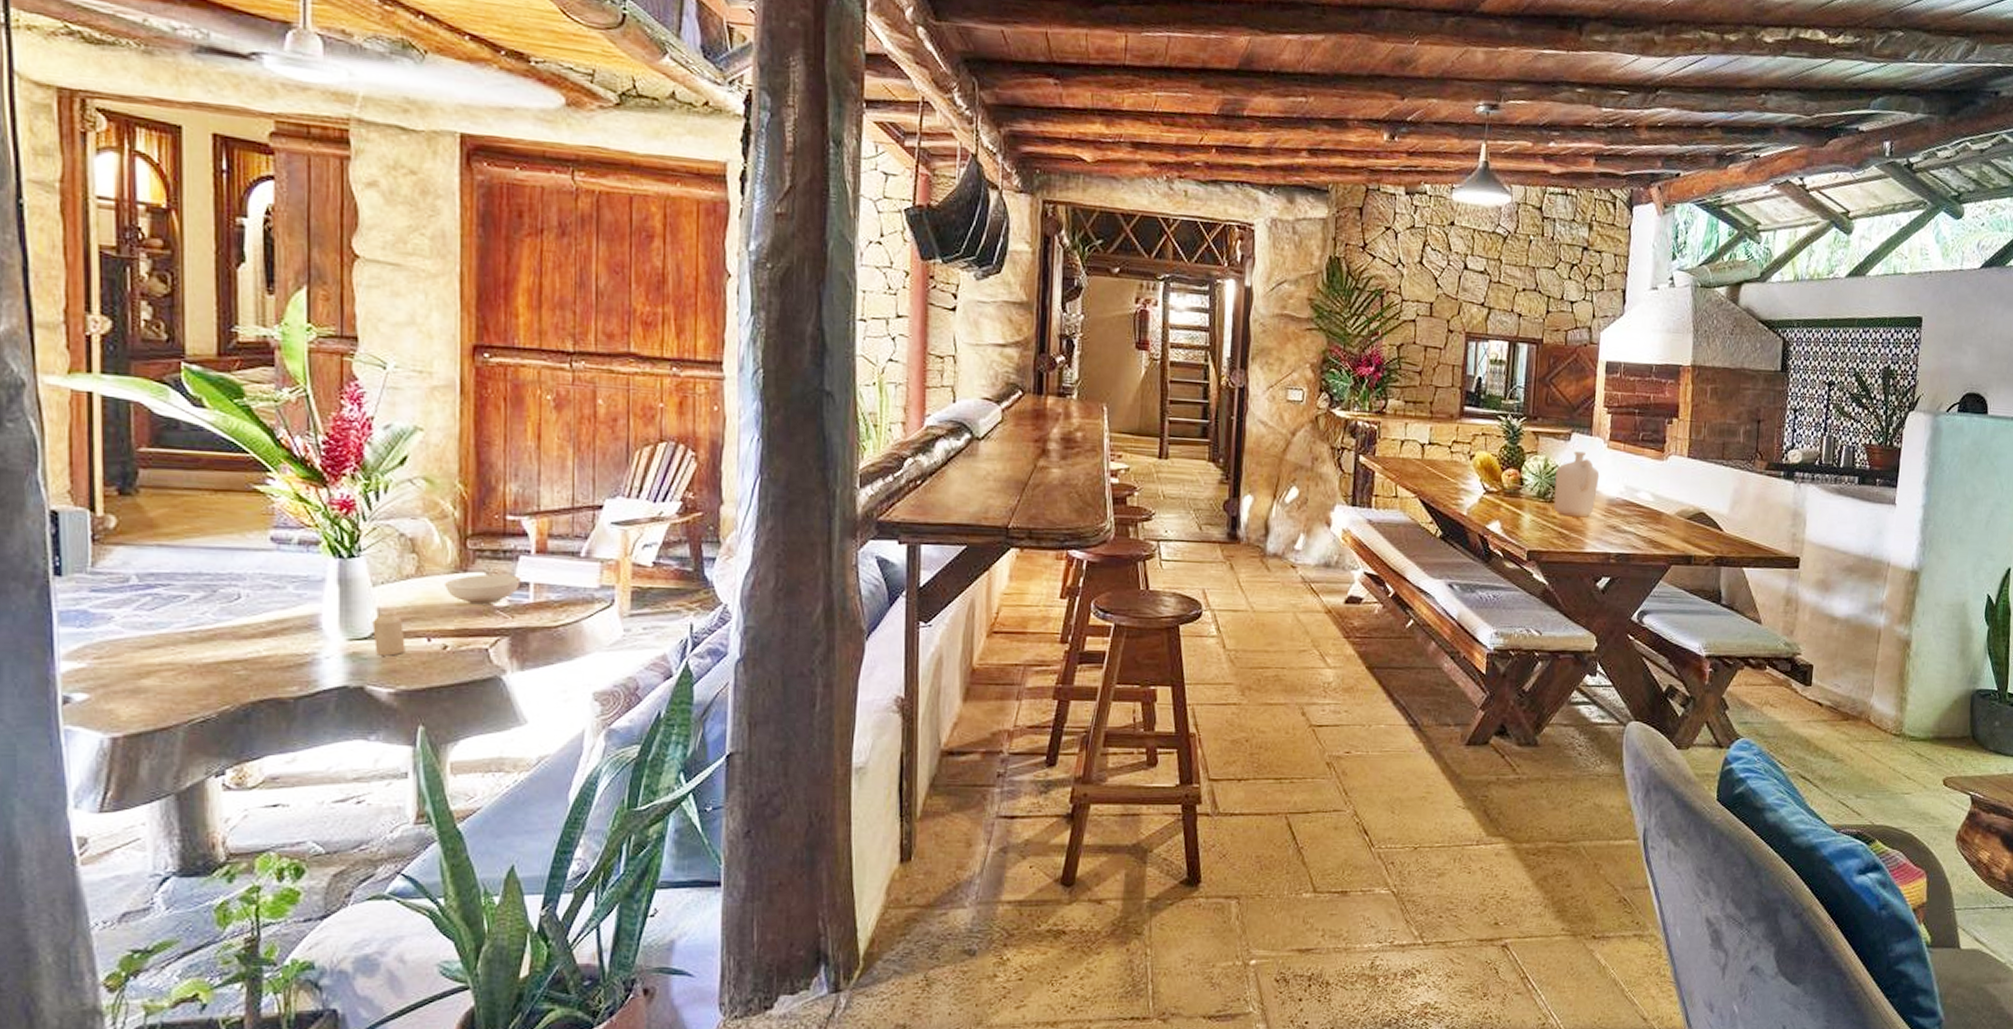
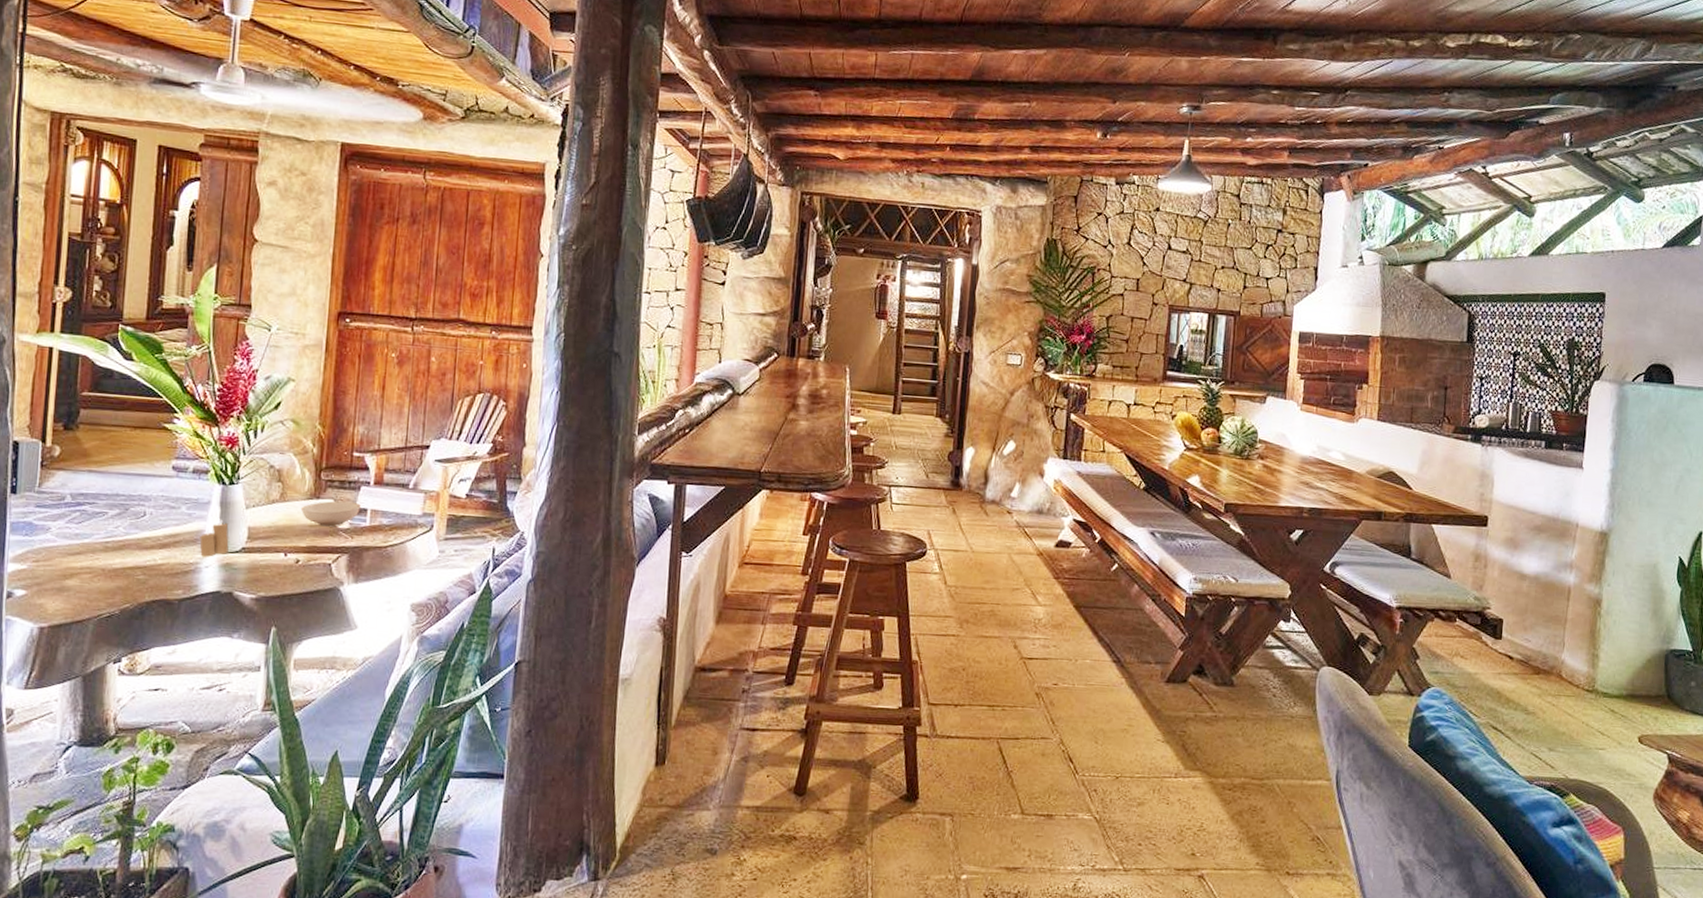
candle: none [315,599,354,646] -> present [199,519,229,557]
candle: present [372,613,405,656] -> none [243,531,267,567]
water jug: present [1553,451,1600,518] -> none [1249,413,1293,474]

